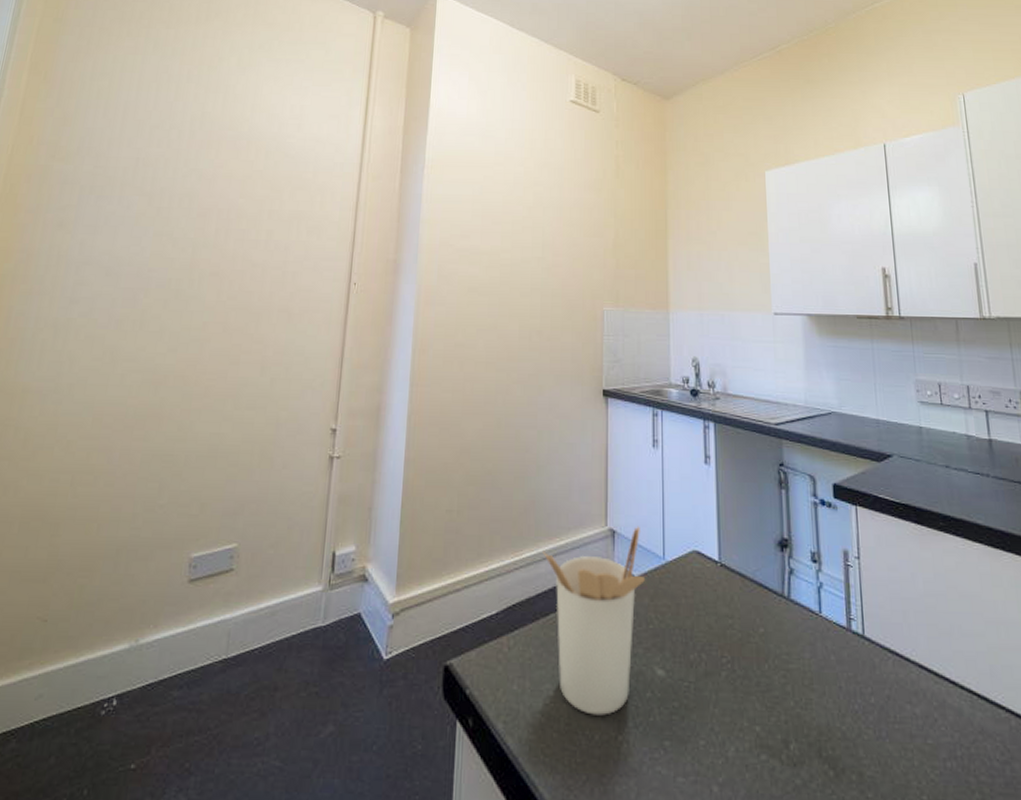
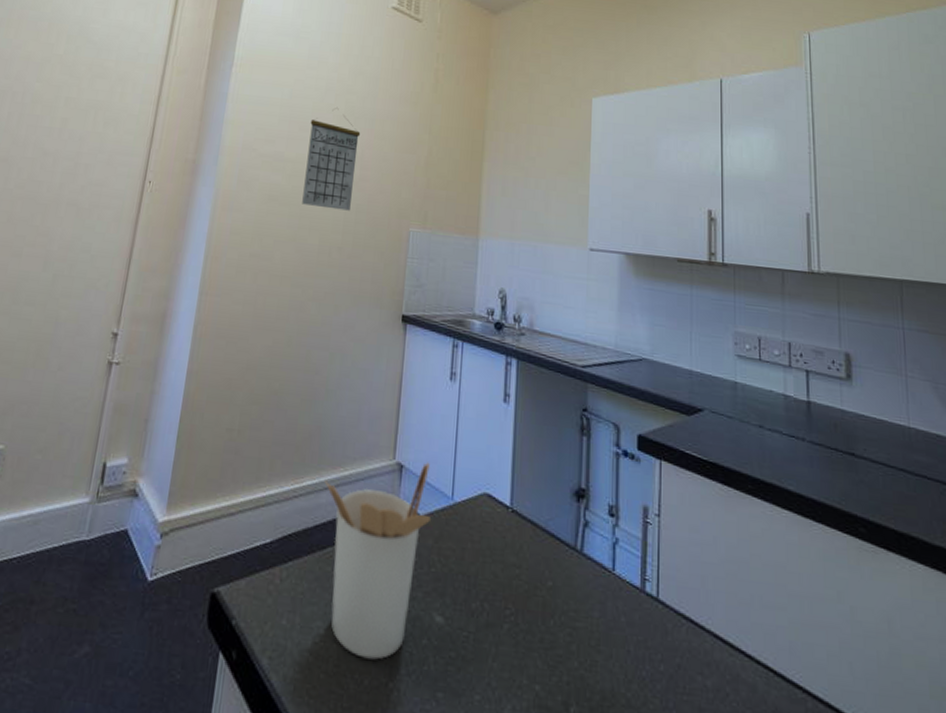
calendar: none [500,200,550,296] -> present [302,108,361,211]

